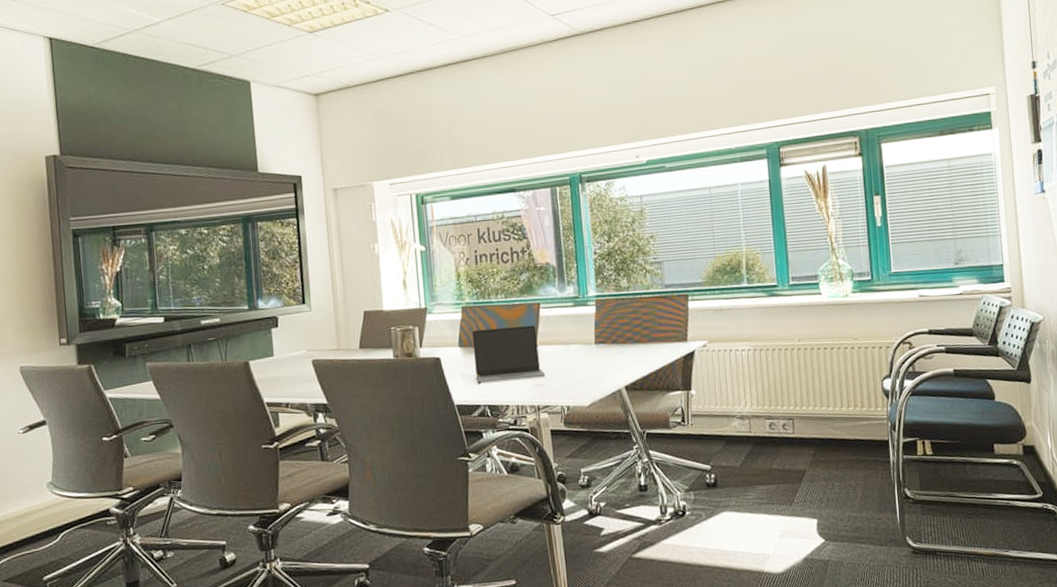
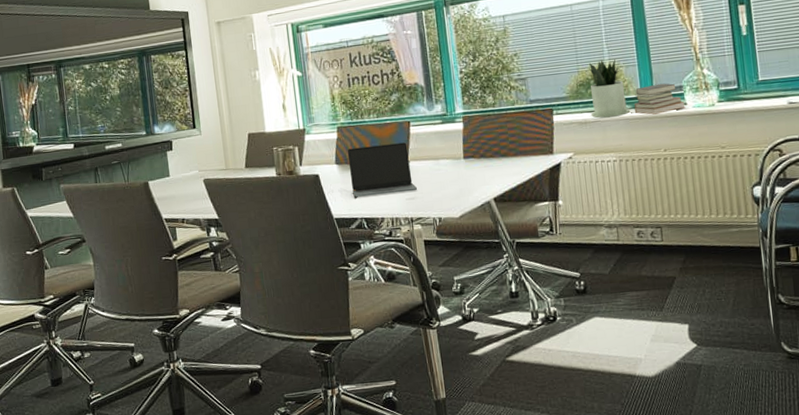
planter: none [726,245,766,306] -> present [589,58,631,119]
books: none [769,271,820,304] -> present [633,83,686,115]

